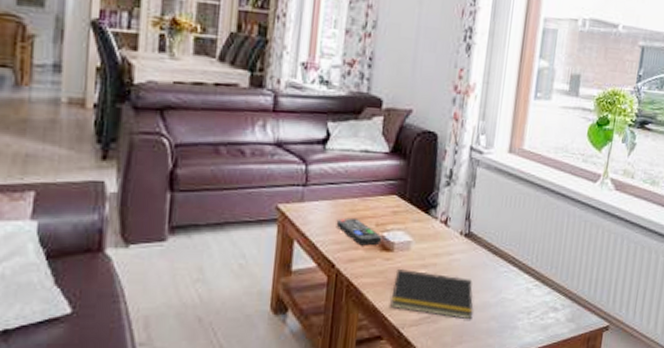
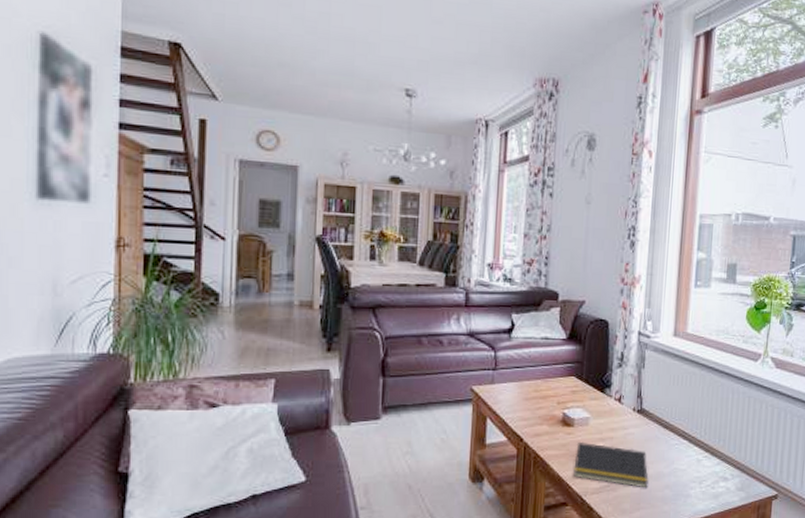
remote control: present [336,217,382,246] -> none [522,397,563,422]

